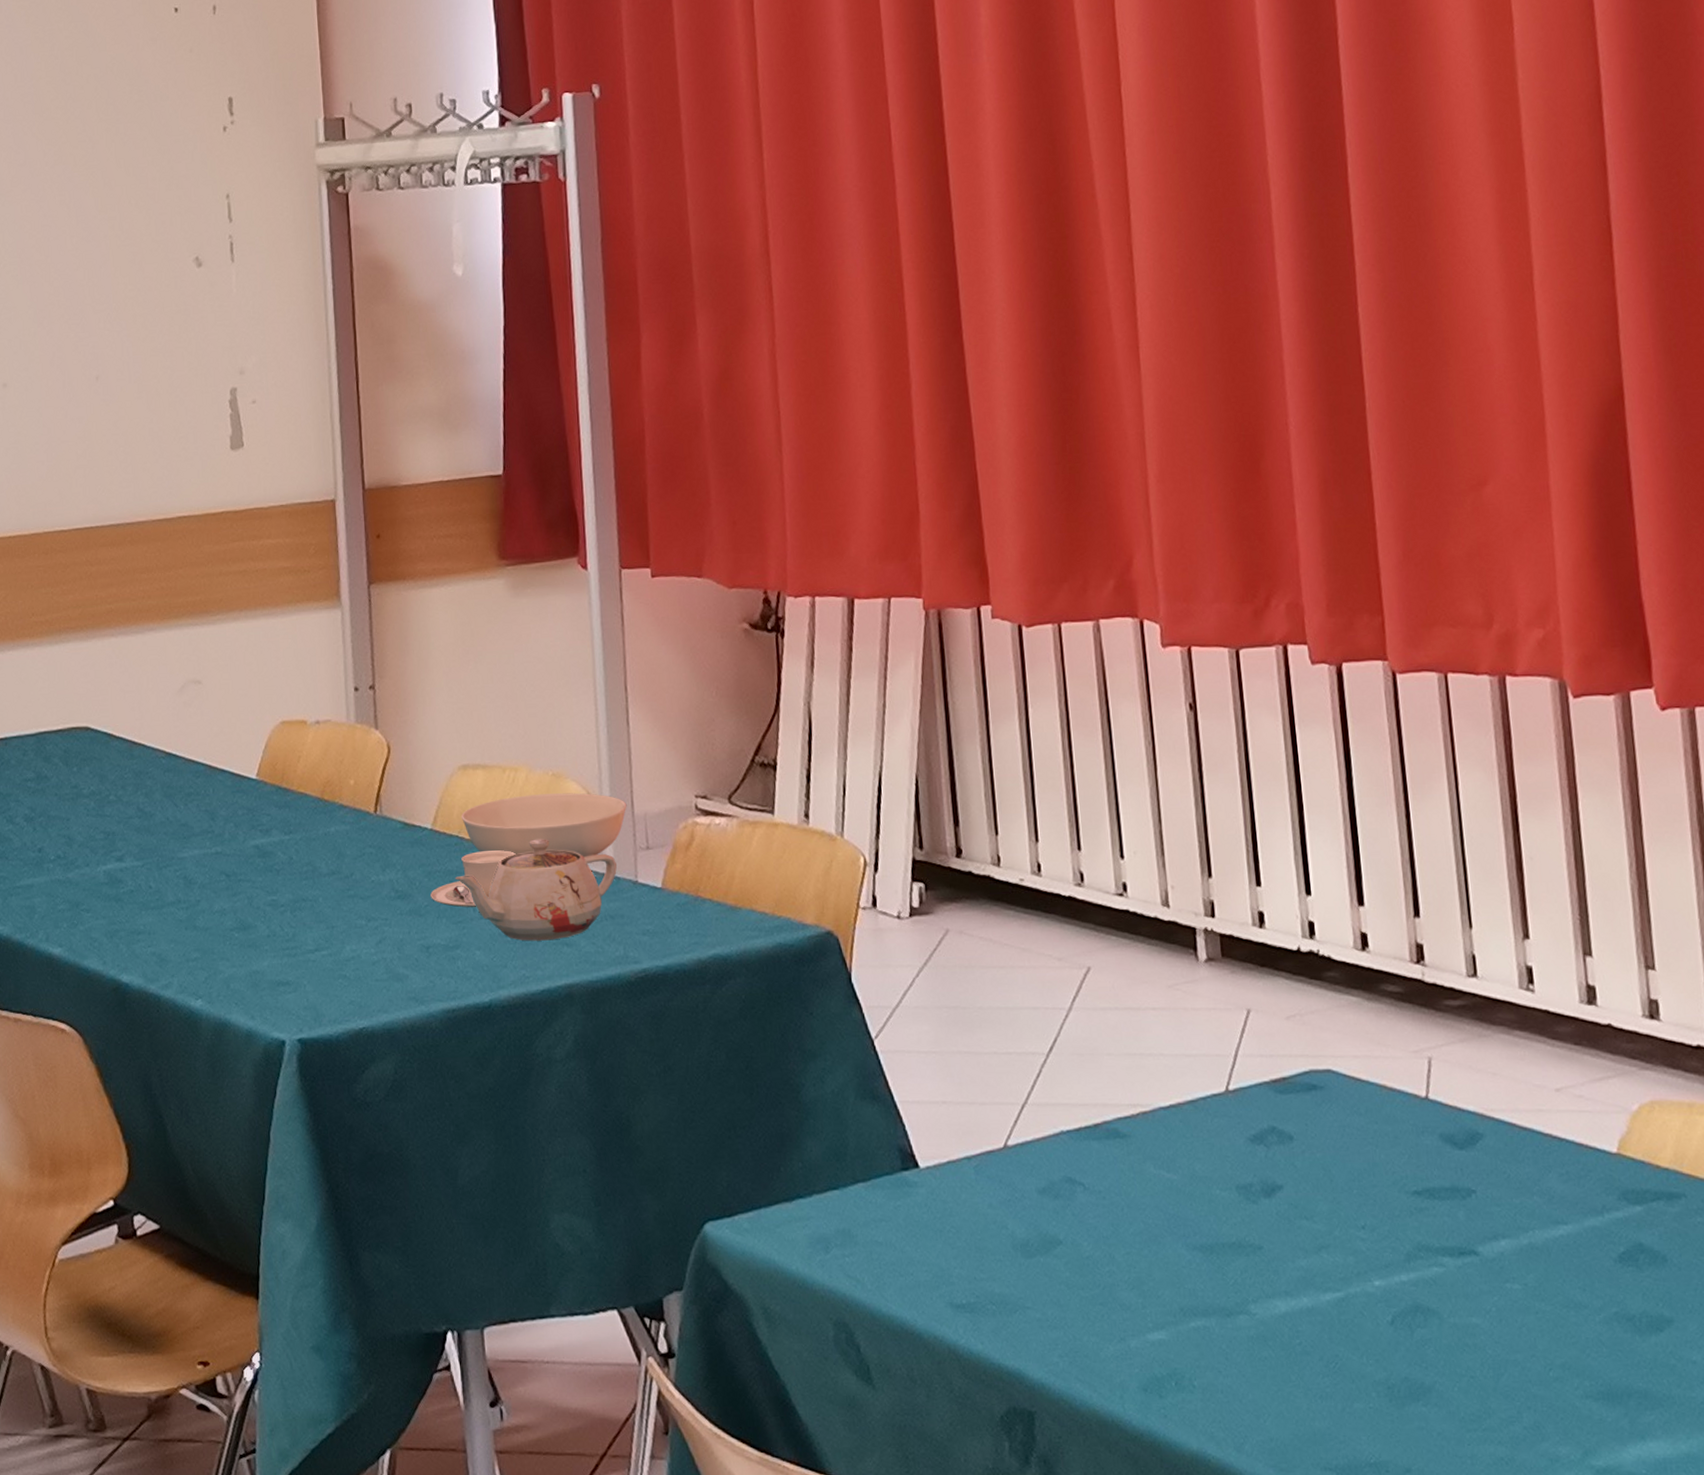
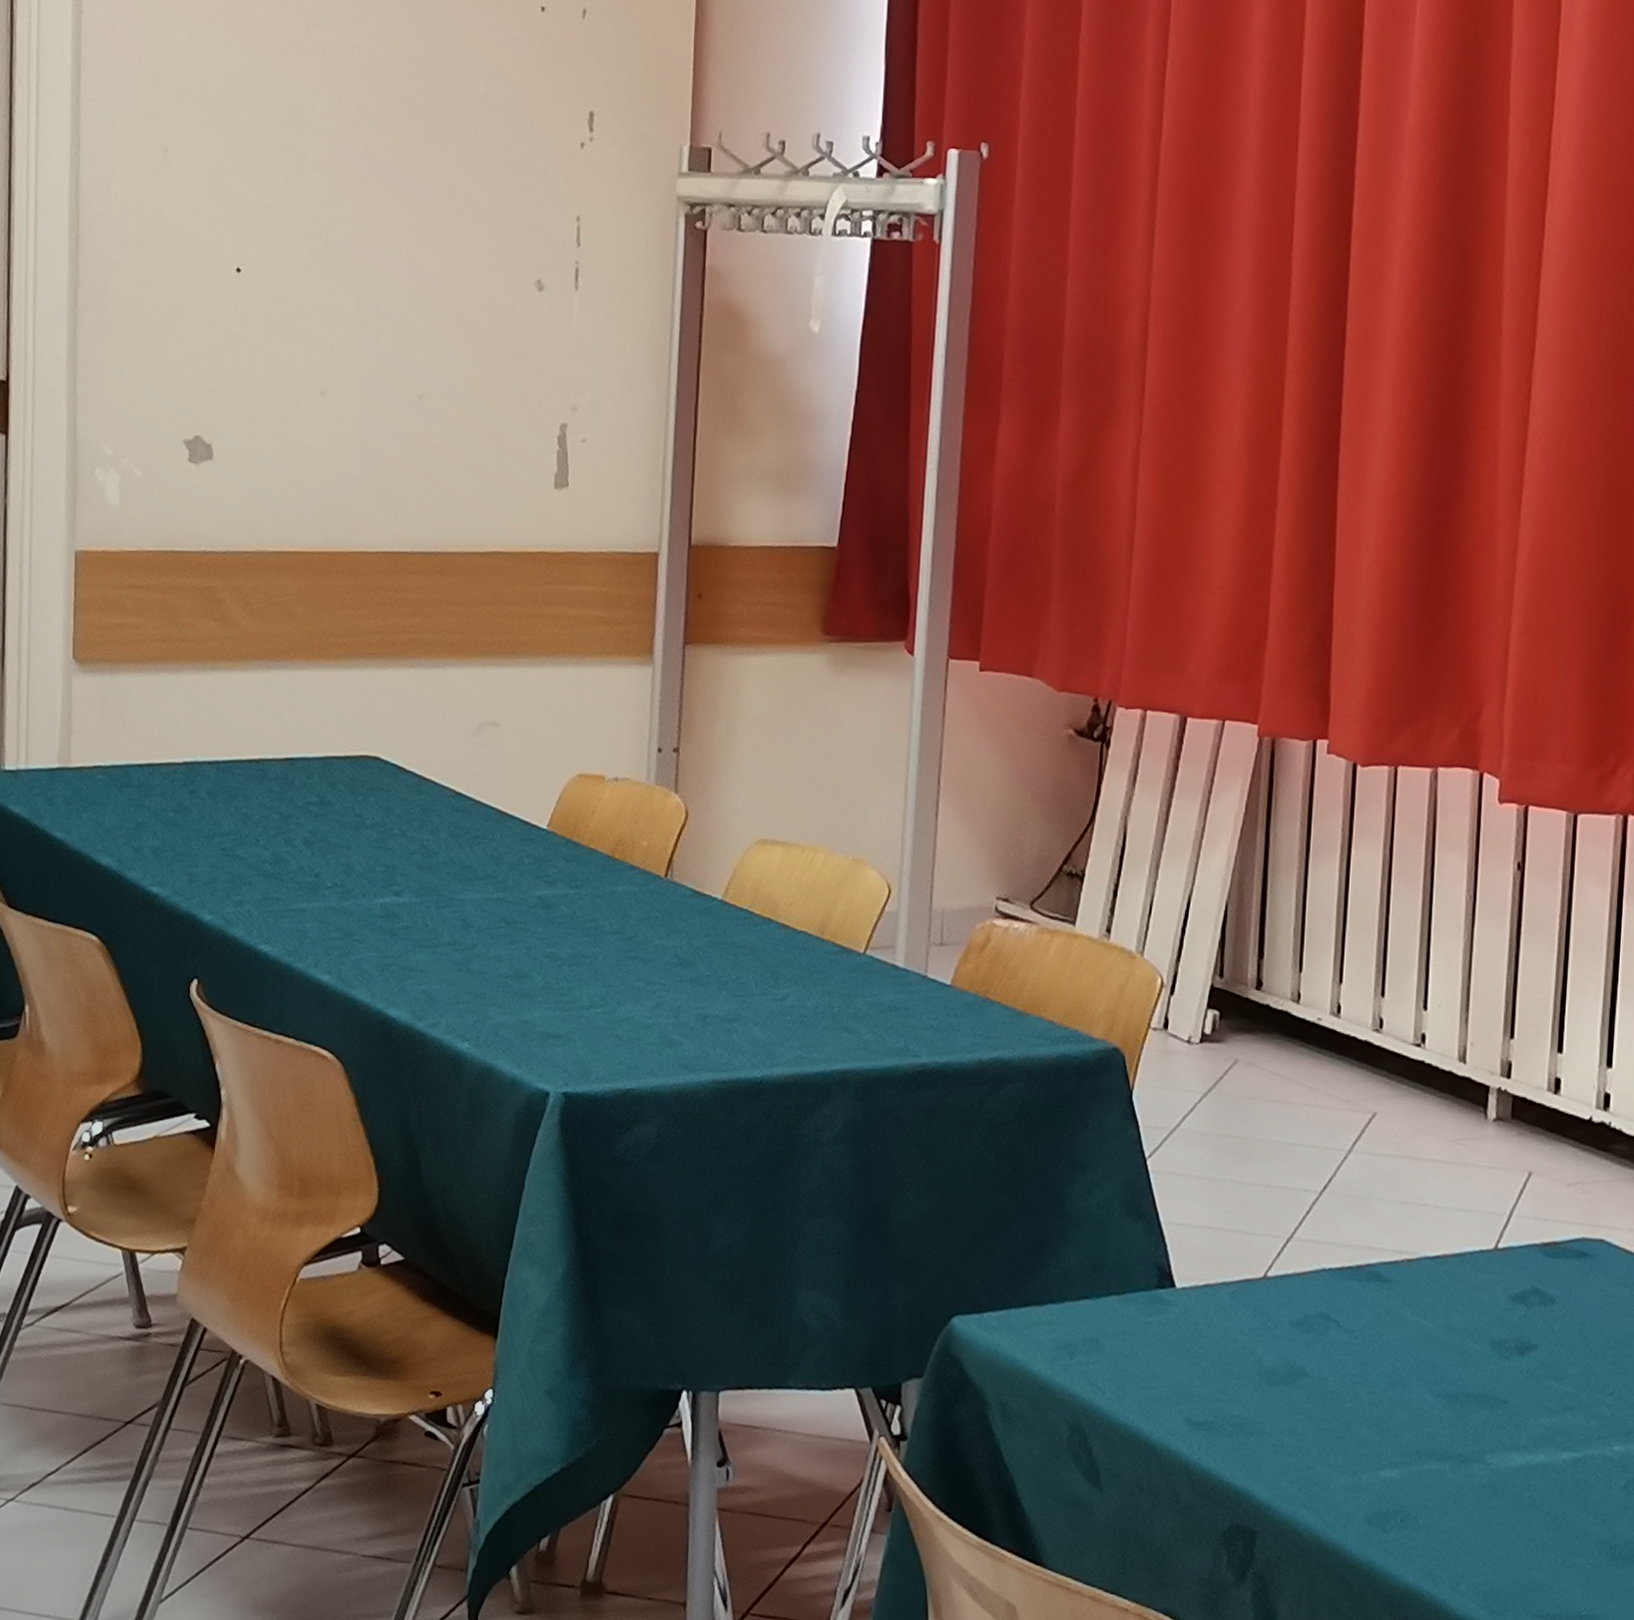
teacup: present [430,850,516,908] -> none [713,928,806,983]
teapot: present [454,839,617,941] -> none [740,922,907,1025]
bowl: present [461,792,627,858] -> none [753,877,926,947]

